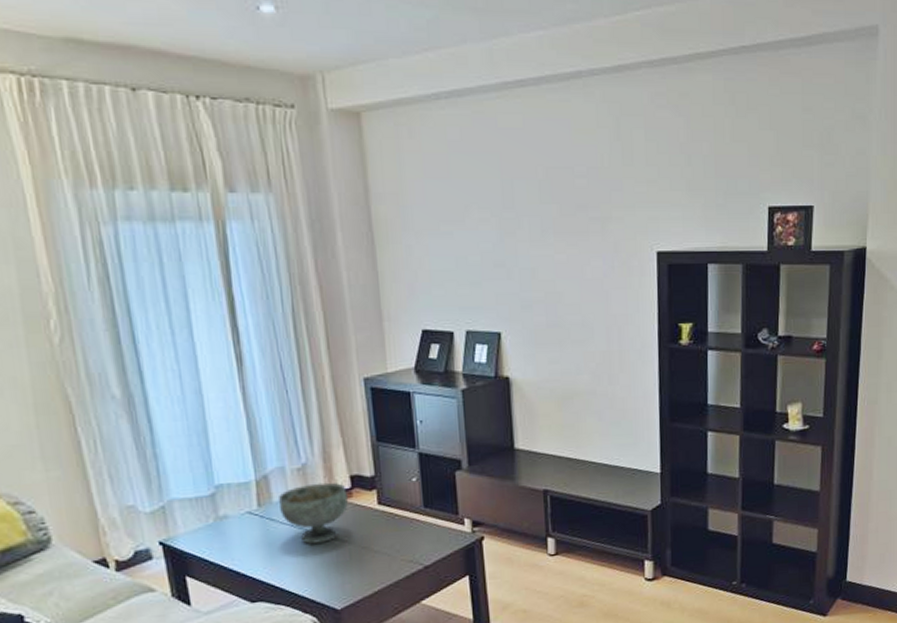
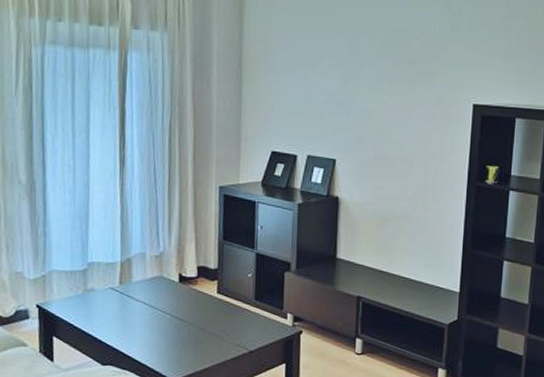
decorative bowl: present [277,482,349,544] -> none [136,269,194,321]

